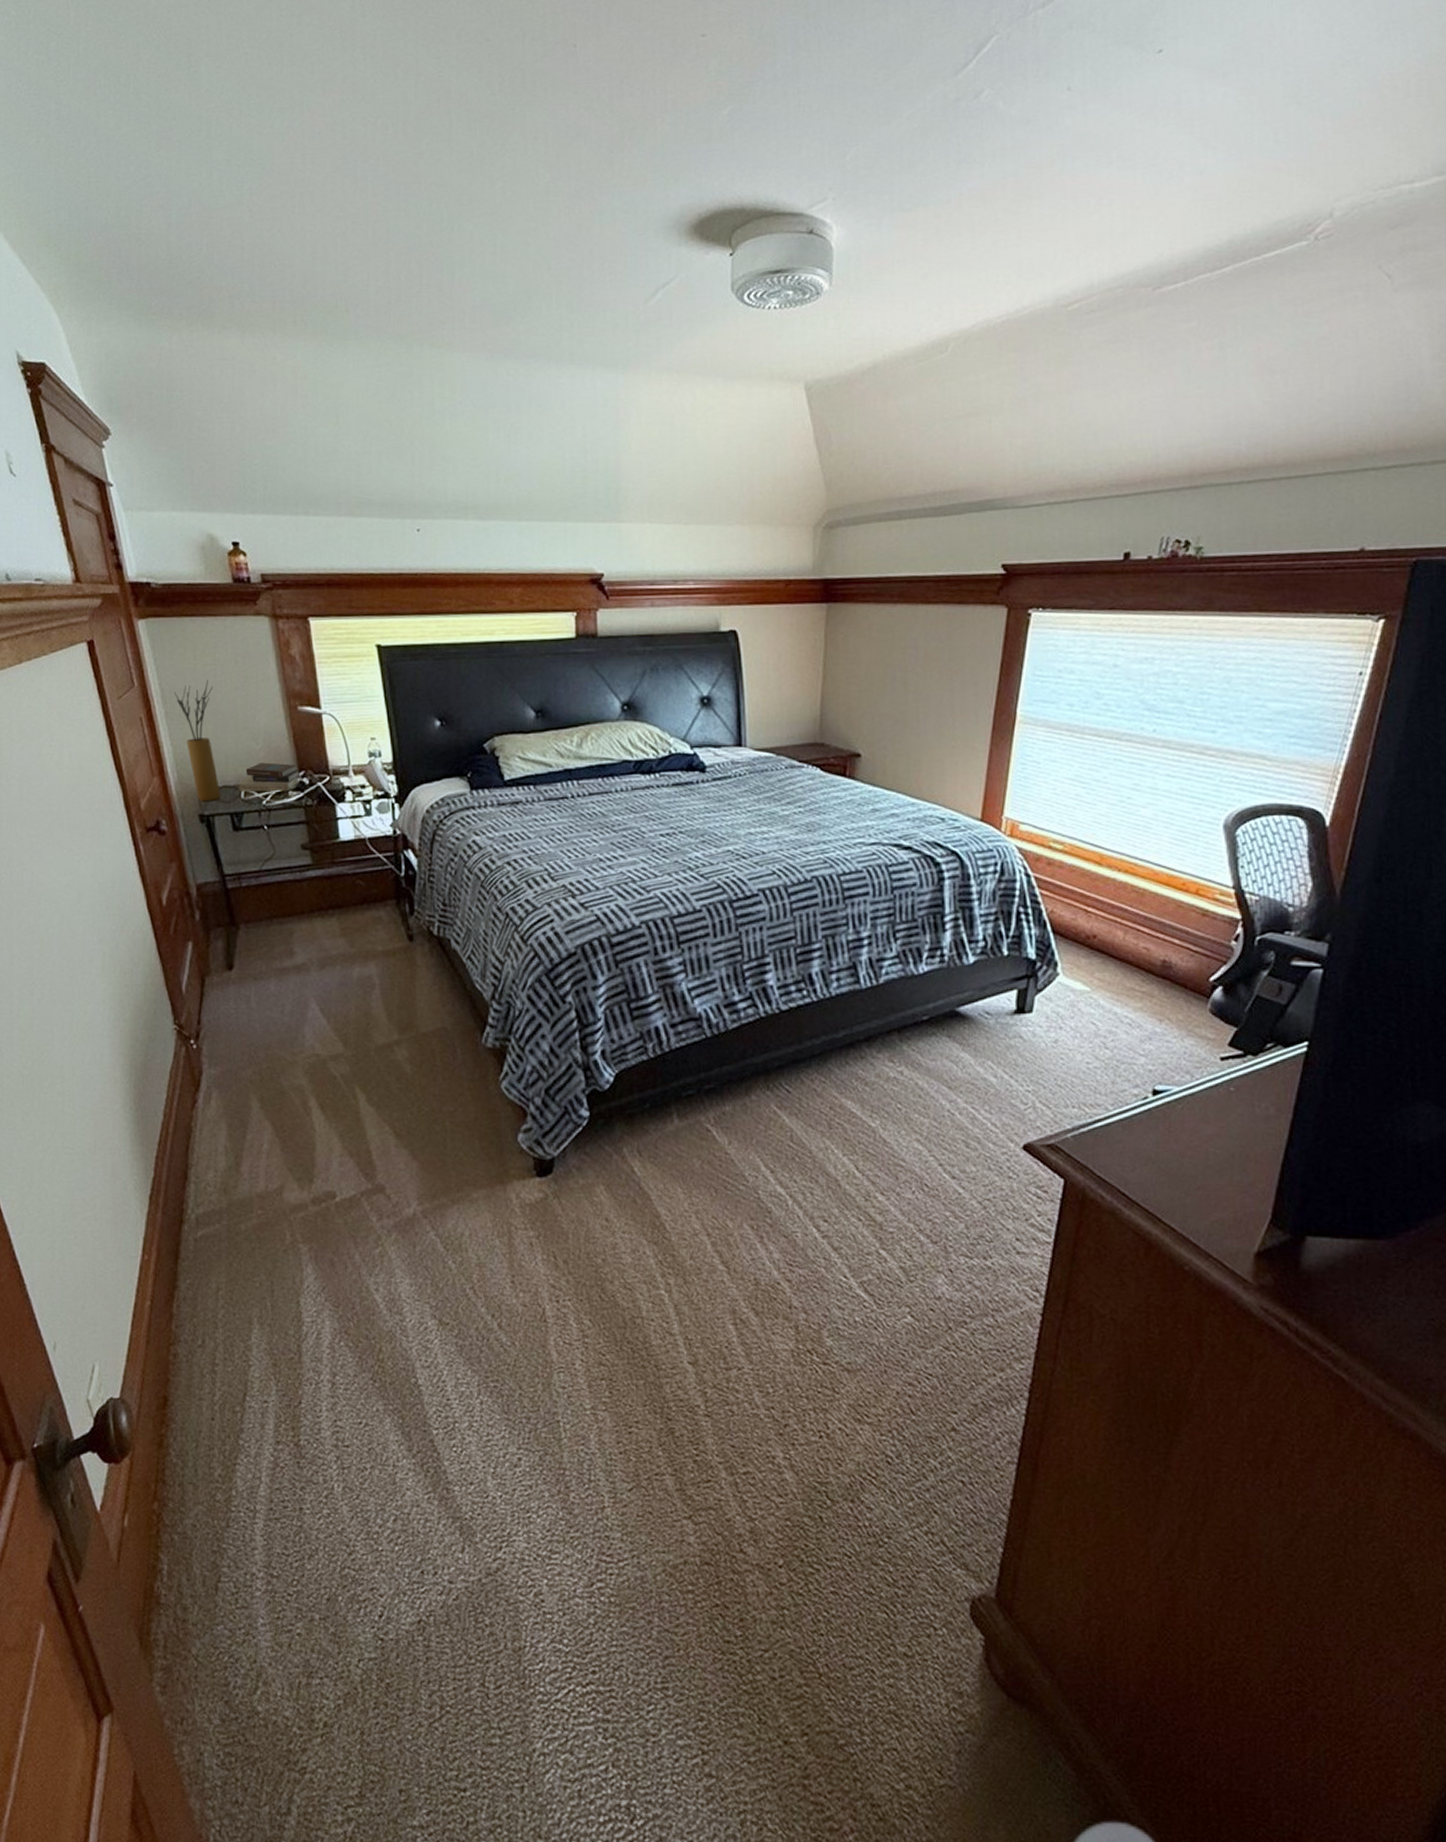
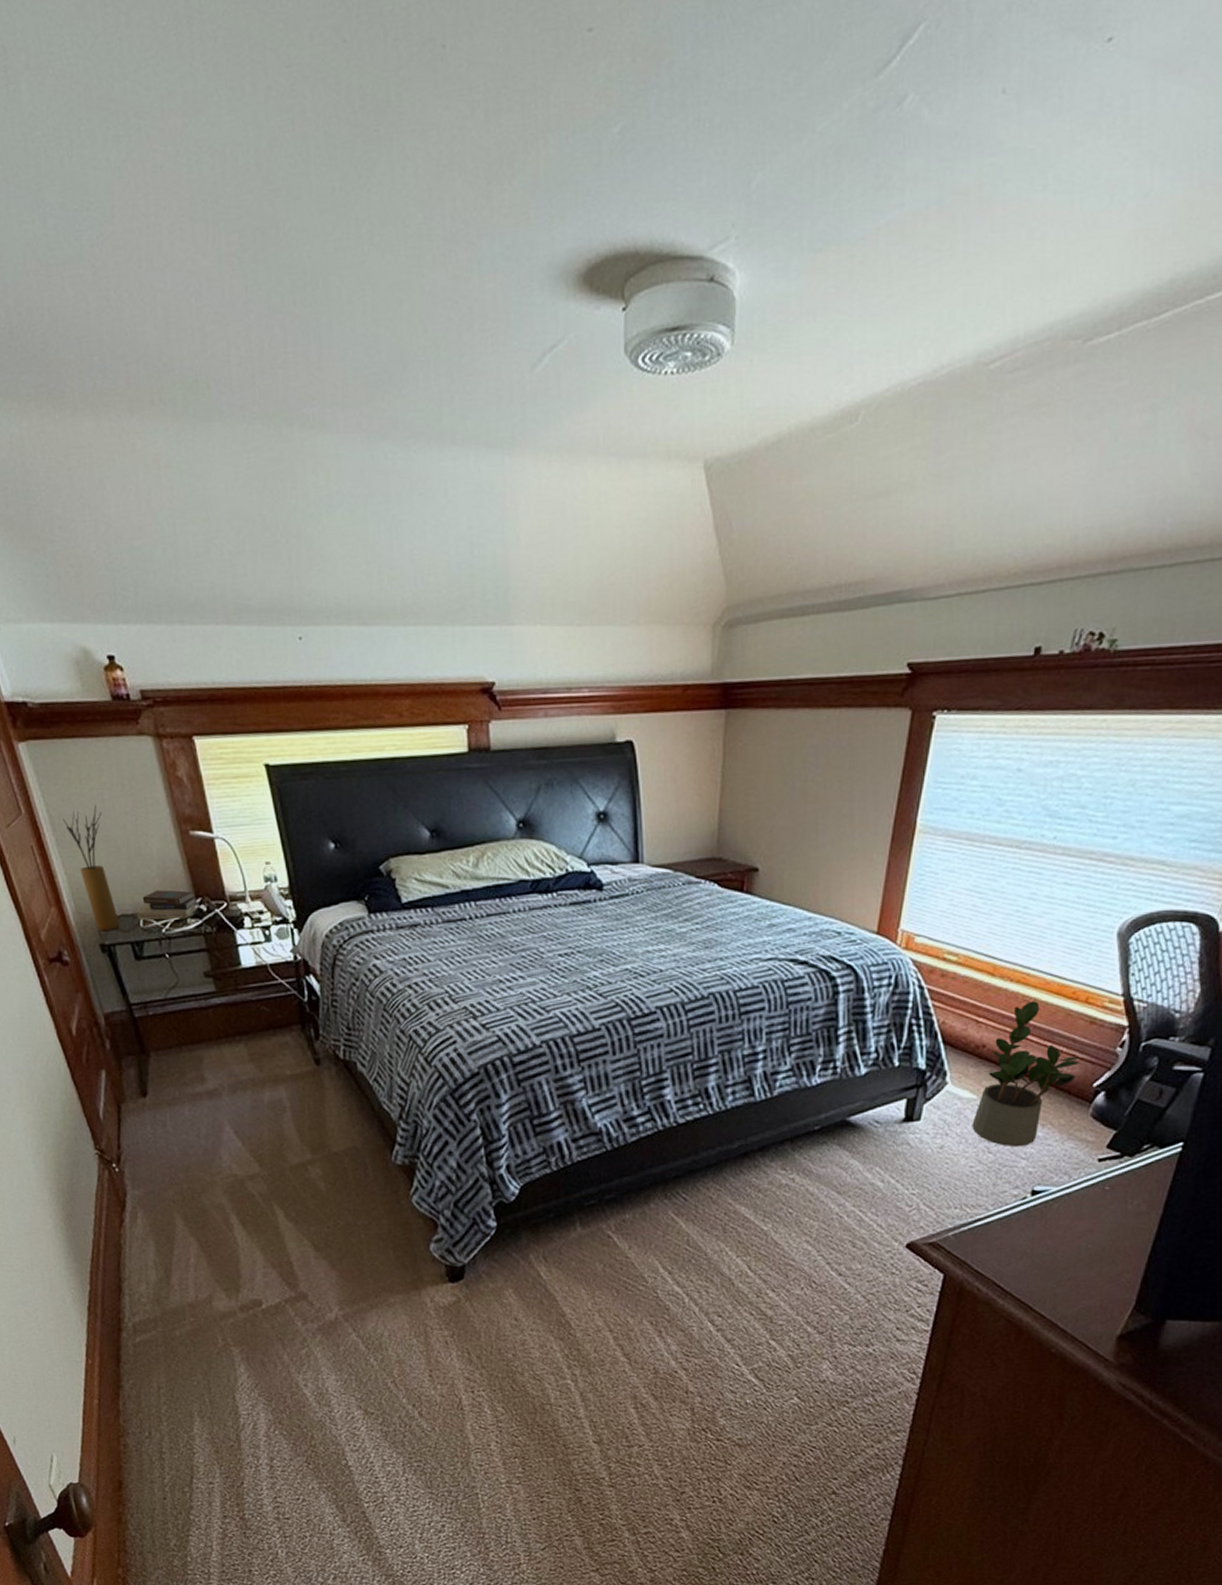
potted plant: none [1086,891,1193,1043] -> present [972,1001,1078,1147]

